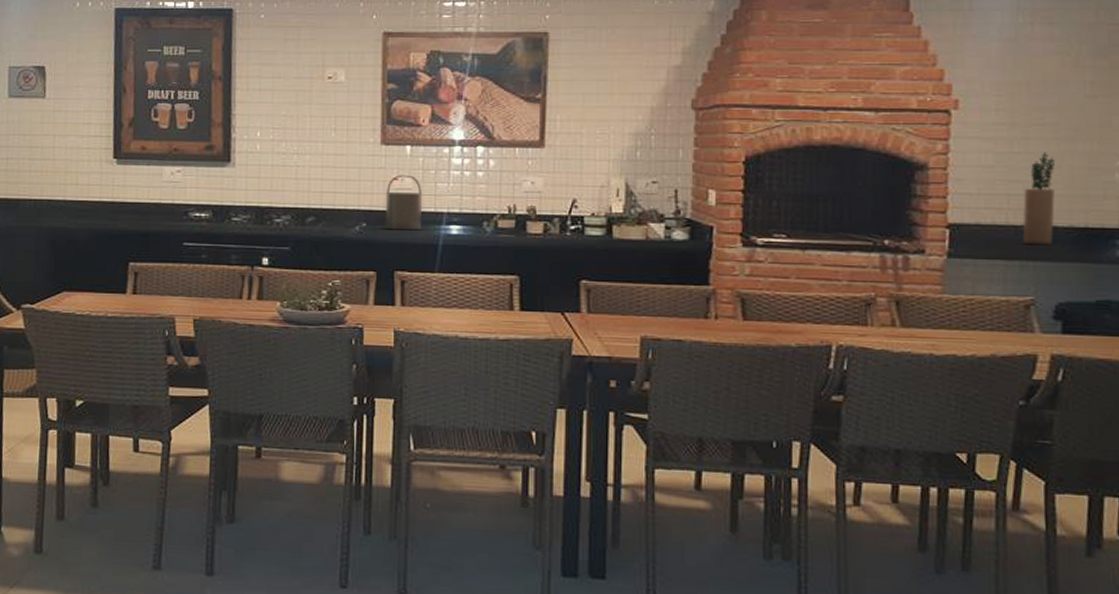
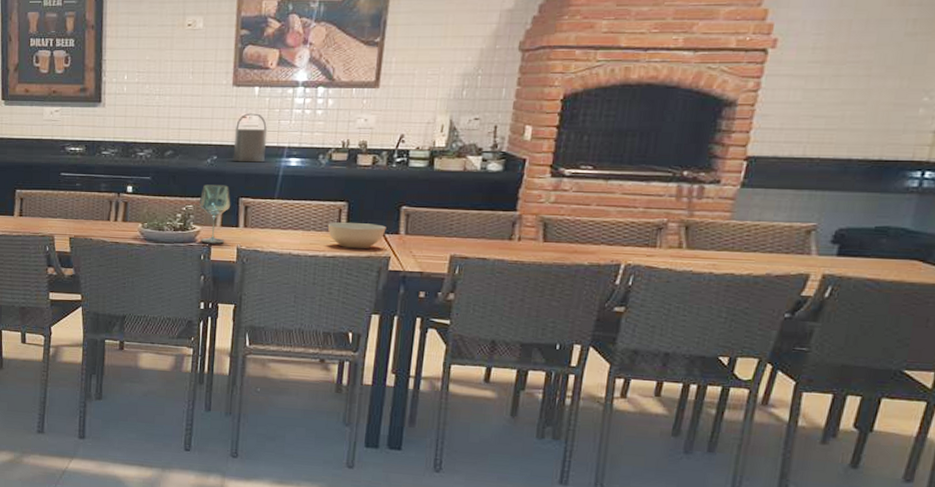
wine glass: none [347,256,385,325] -> present [199,184,231,244]
bowl: none [498,299,566,331] -> present [327,222,387,249]
vase: present [1022,152,1056,245] -> none [816,88,863,176]

